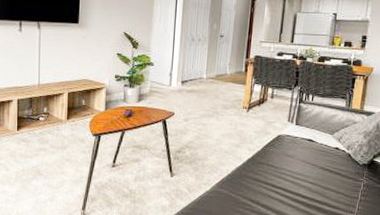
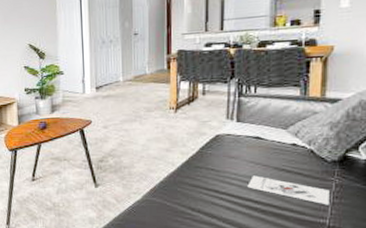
architectural model: none [298,173,359,202] -> present [247,175,330,205]

